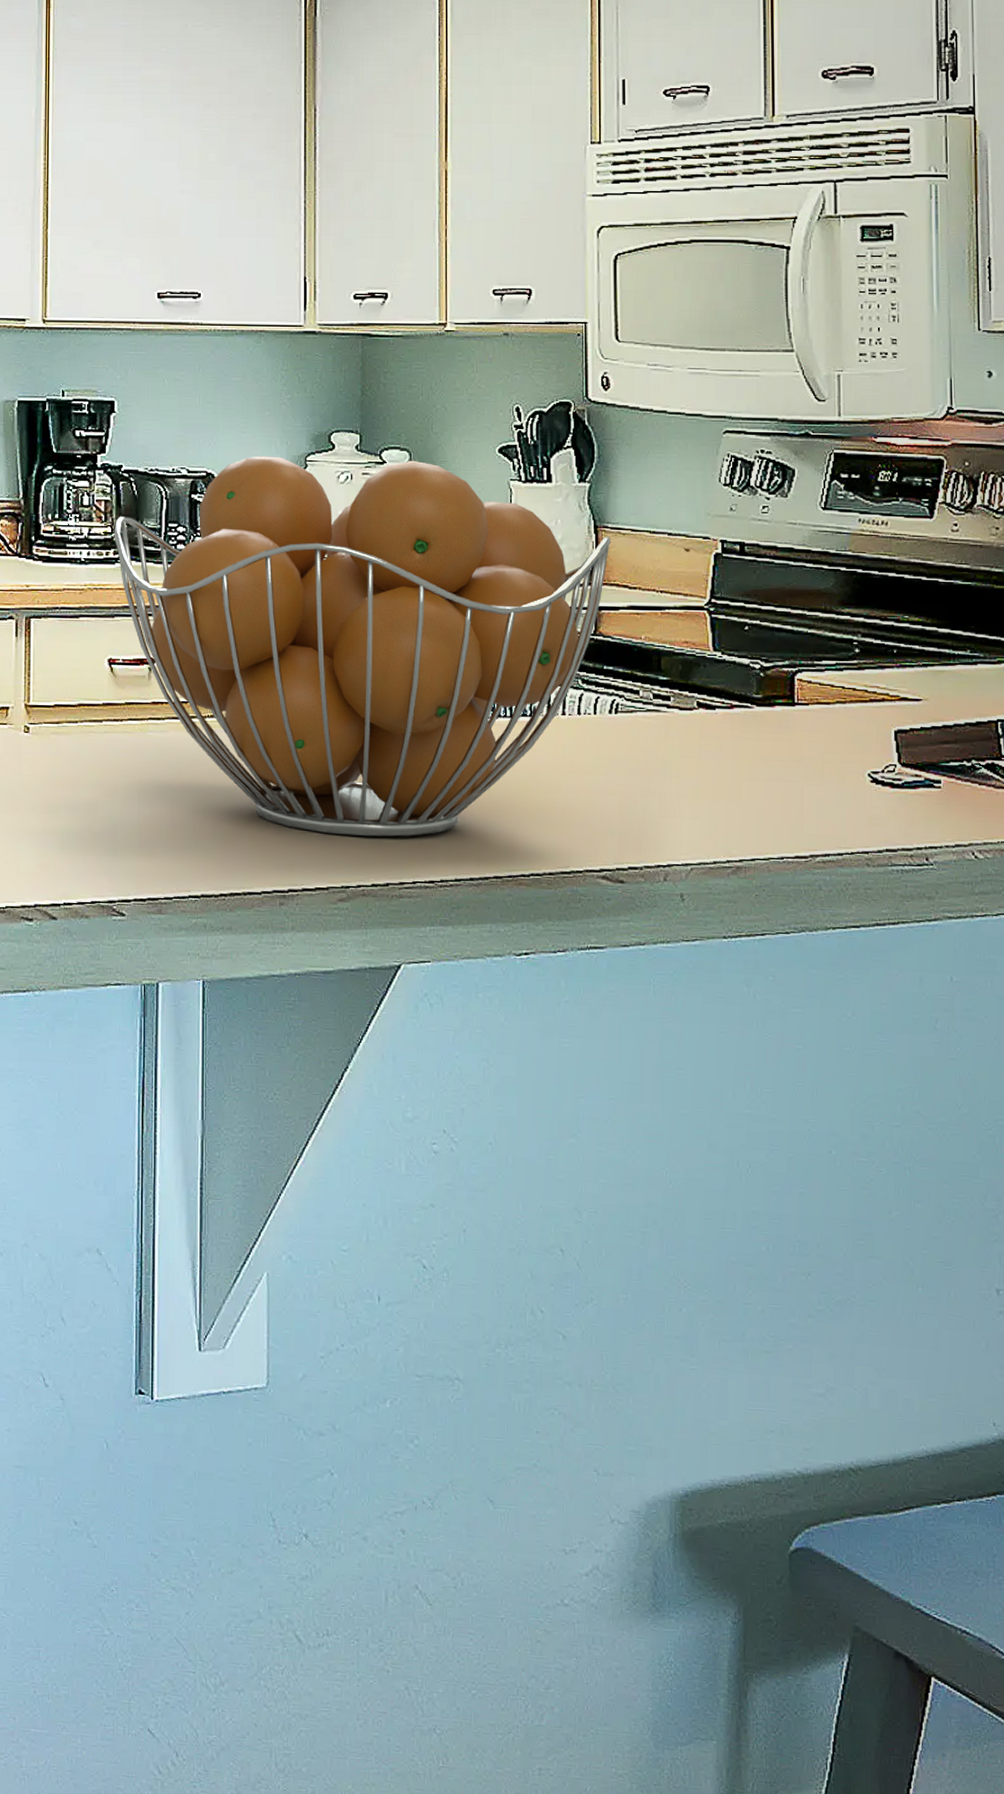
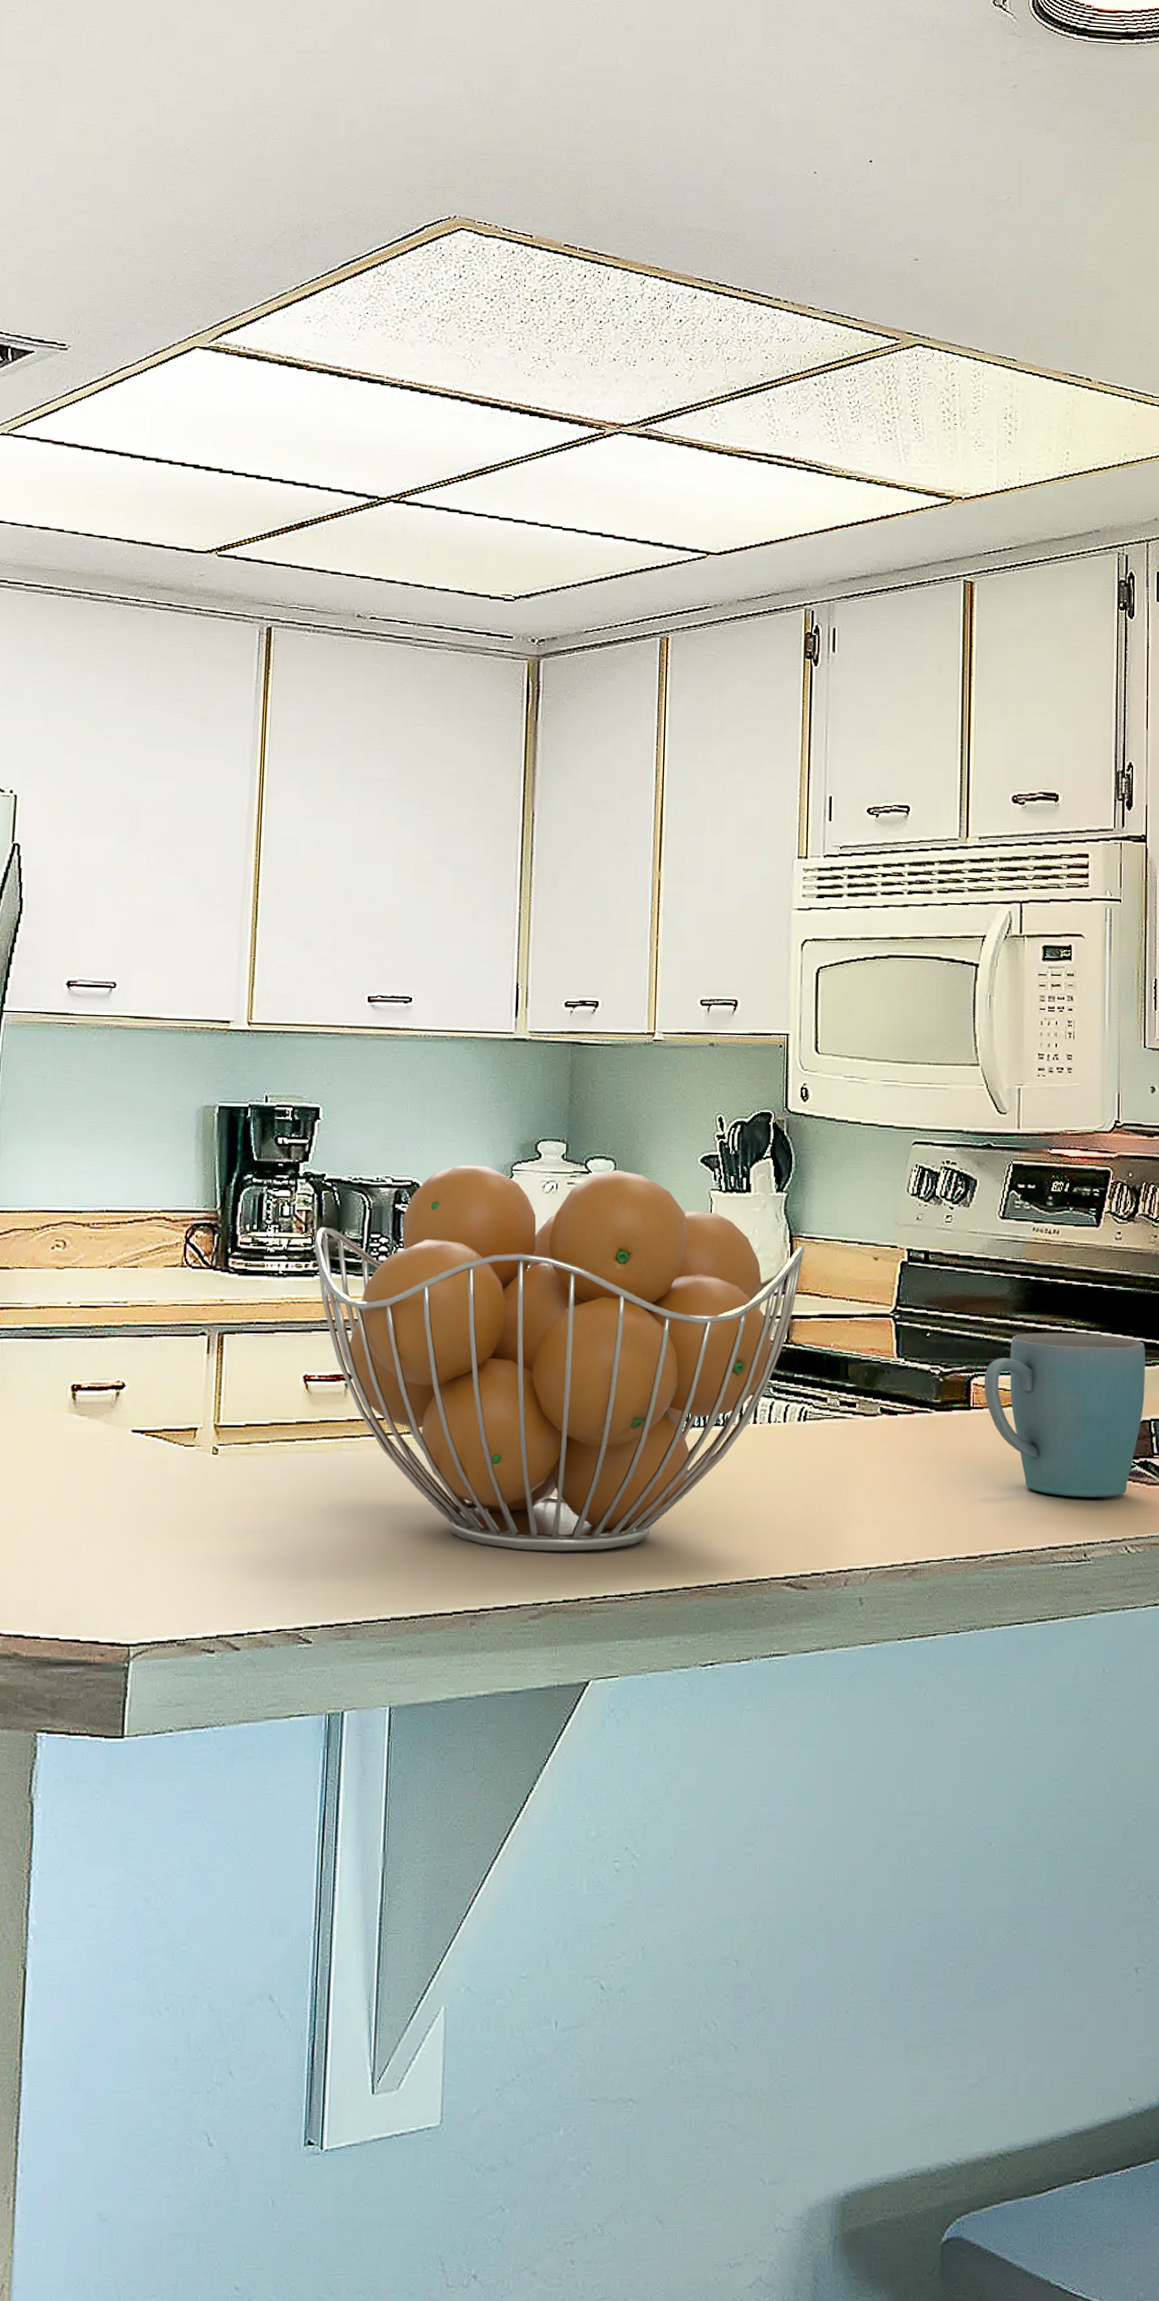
mug: none [808,627,990,800] -> present [983,1333,1146,1497]

